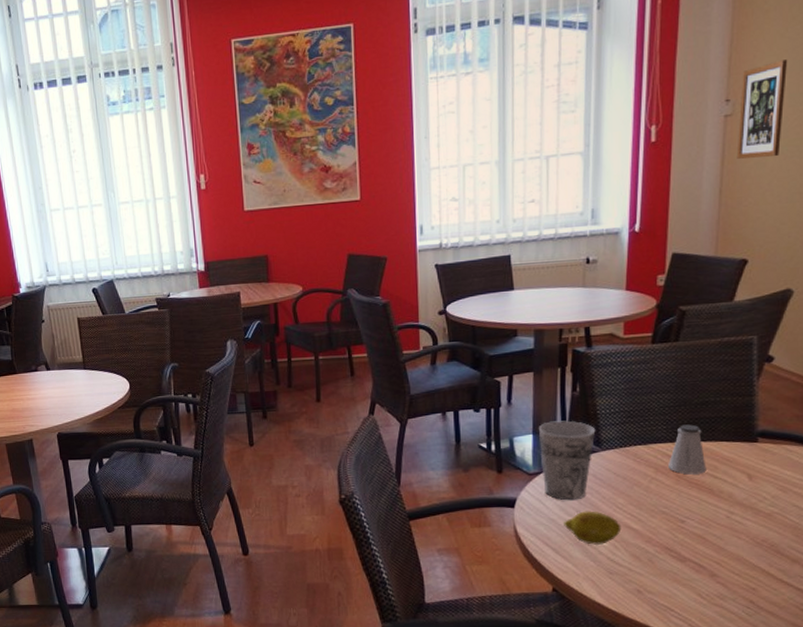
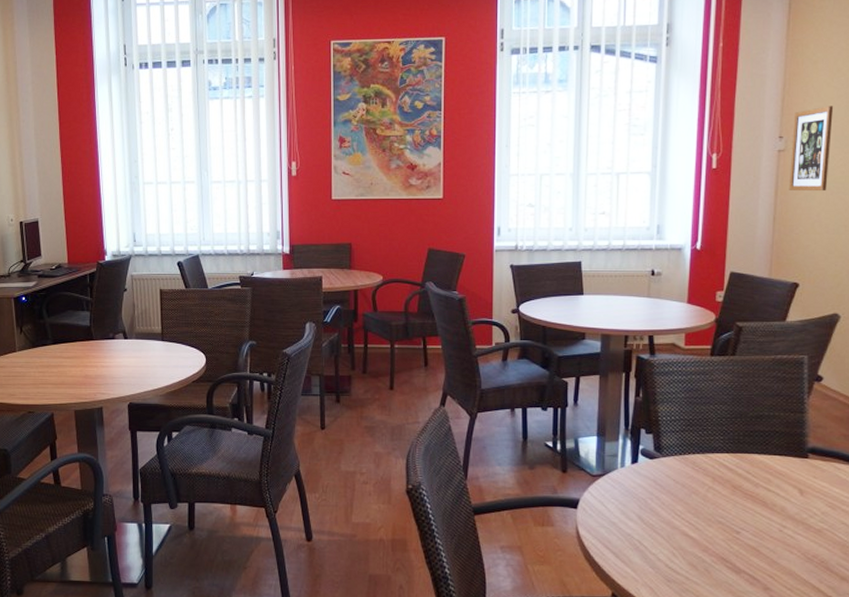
cup: present [539,420,596,501] -> none [603,424,657,505]
fruit: present [564,511,622,545] -> none [624,516,680,551]
saltshaker: present [667,424,706,475] -> none [724,436,761,486]

